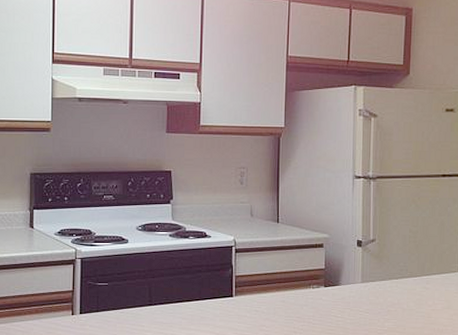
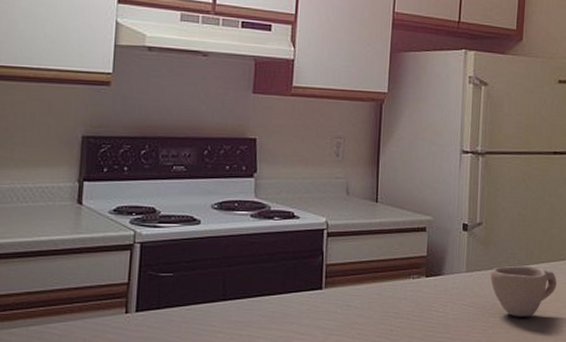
cup: none [384,277,448,323] -> present [490,265,557,317]

